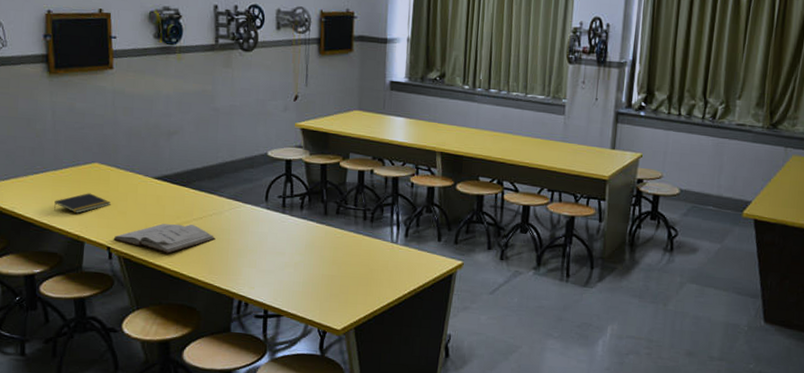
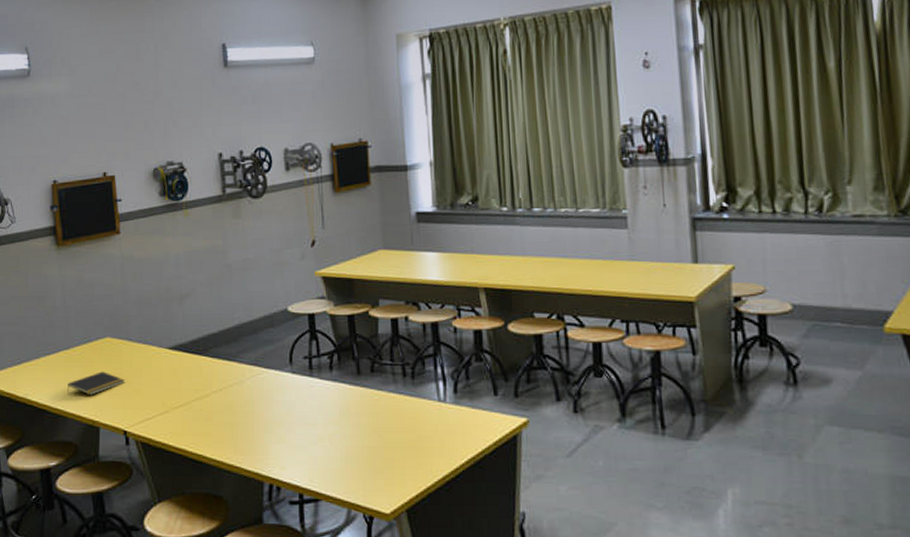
book: present [113,223,216,254] -> none [129,398,238,434]

